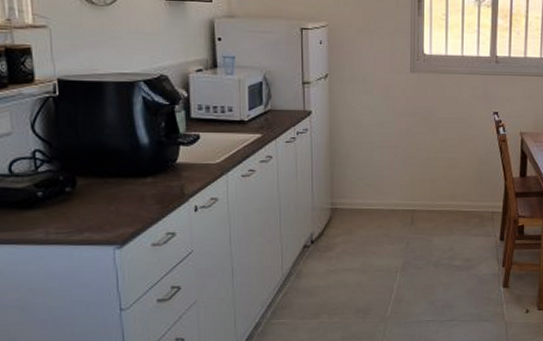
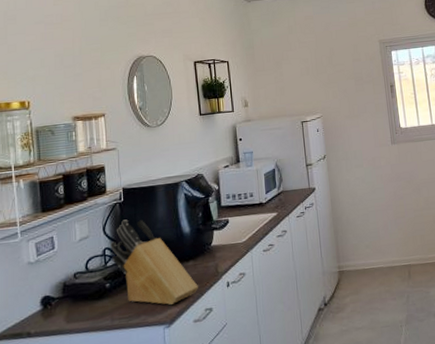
knife block: none [42,118,158,224] -> present [110,219,198,305]

